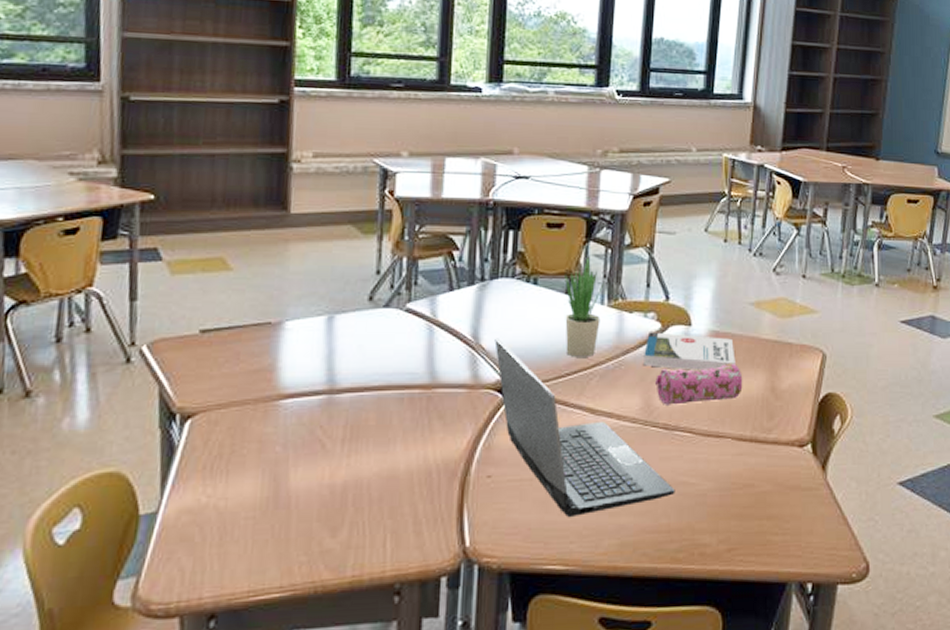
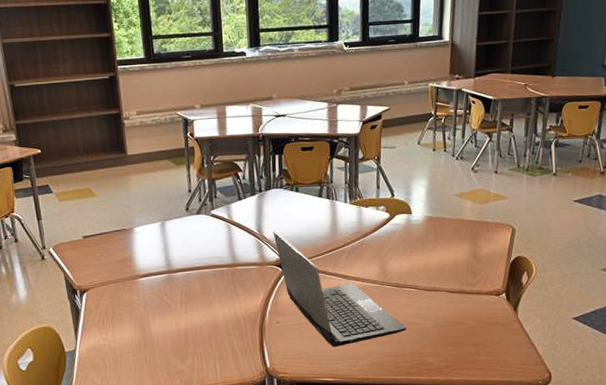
potted plant: present [565,254,604,357] -> none [317,168,346,241]
book: present [644,332,736,371] -> none [378,220,446,246]
pencil case: present [655,363,743,405] -> none [388,238,452,271]

